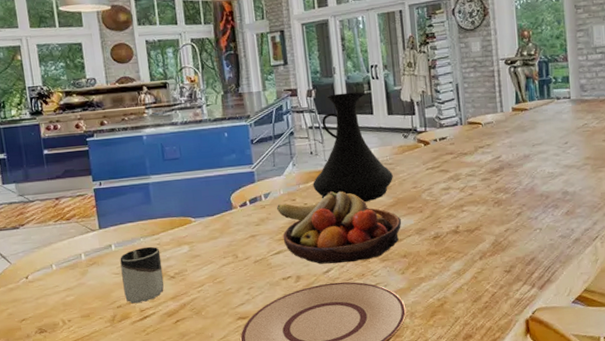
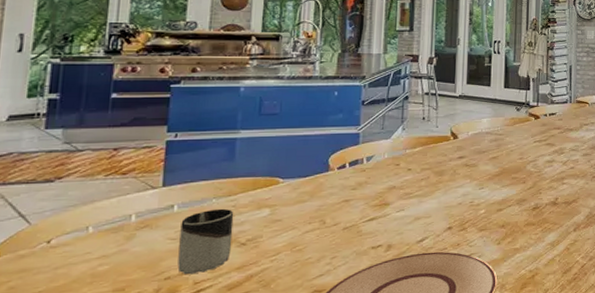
fruit bowl: present [277,191,402,264] -> none [378,158,504,233]
vase: present [312,91,393,203] -> none [420,63,502,171]

